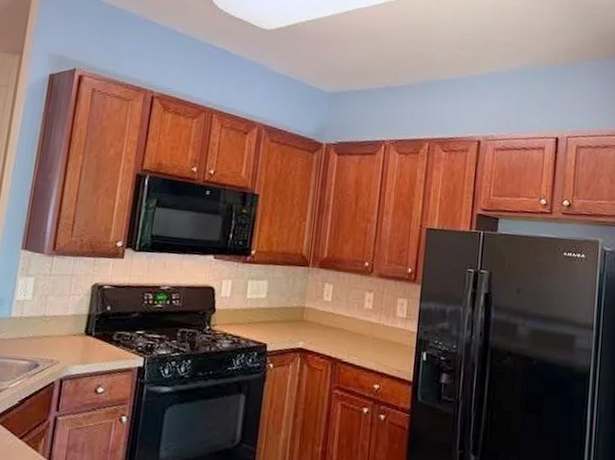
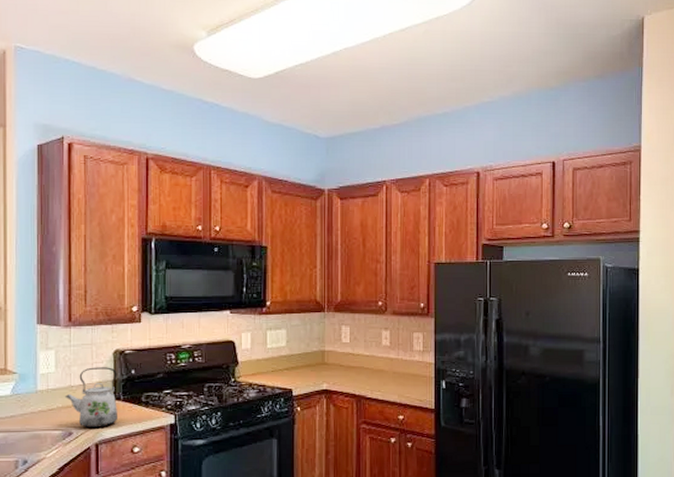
kettle: none [37,299,93,363] -> present [65,367,117,428]

